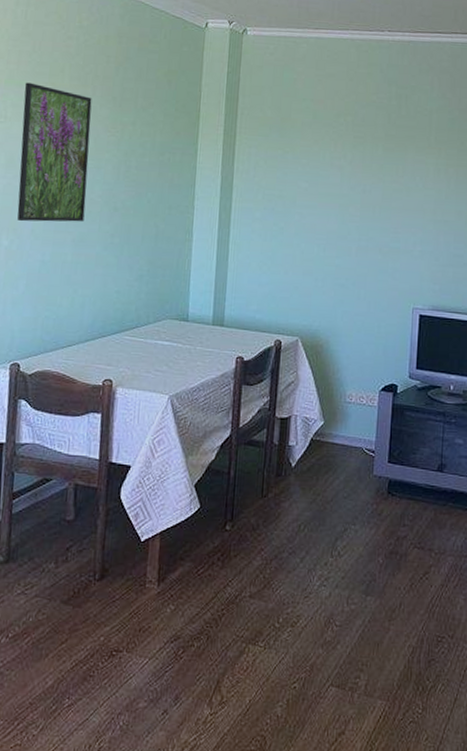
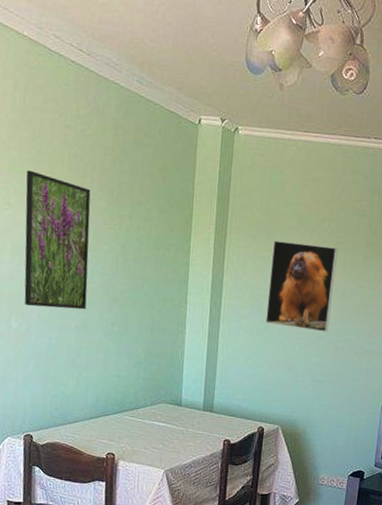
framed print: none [280,138,356,232] -> present [265,240,338,333]

